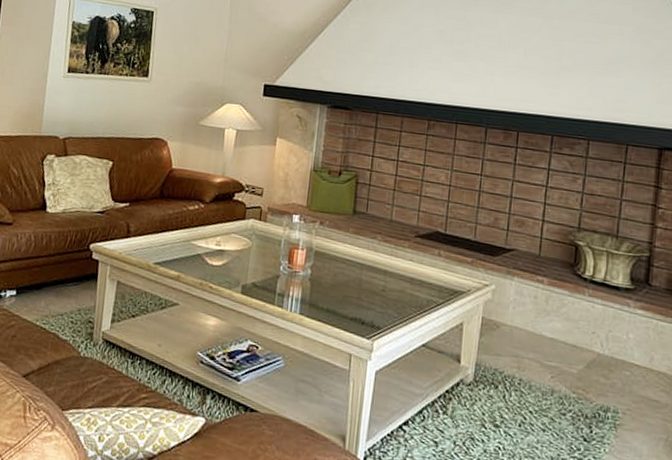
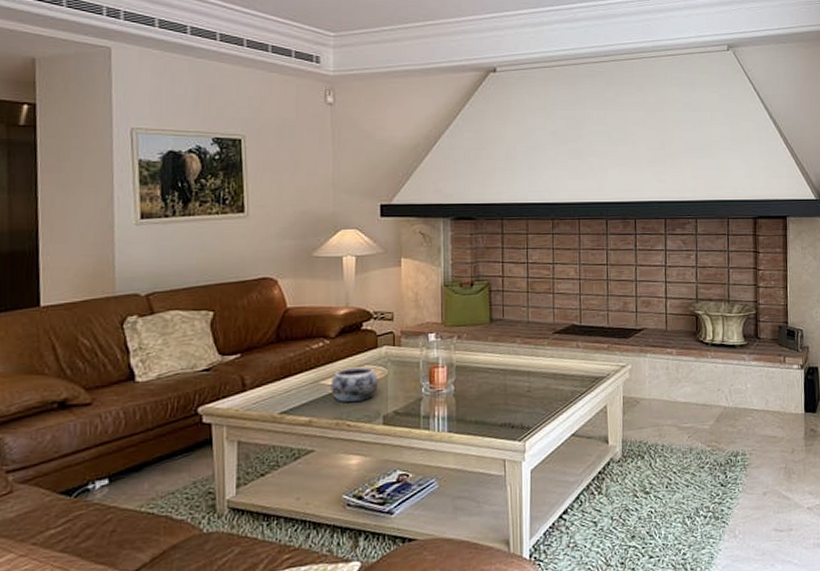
decorative bowl: none [199,233,243,268] -> present [331,366,379,403]

